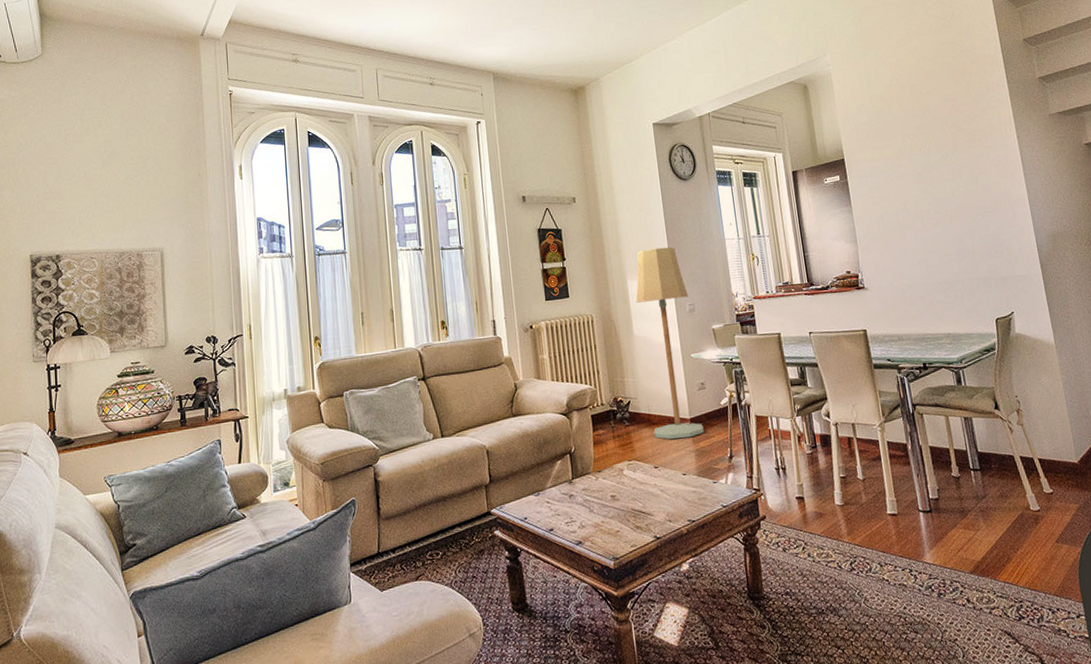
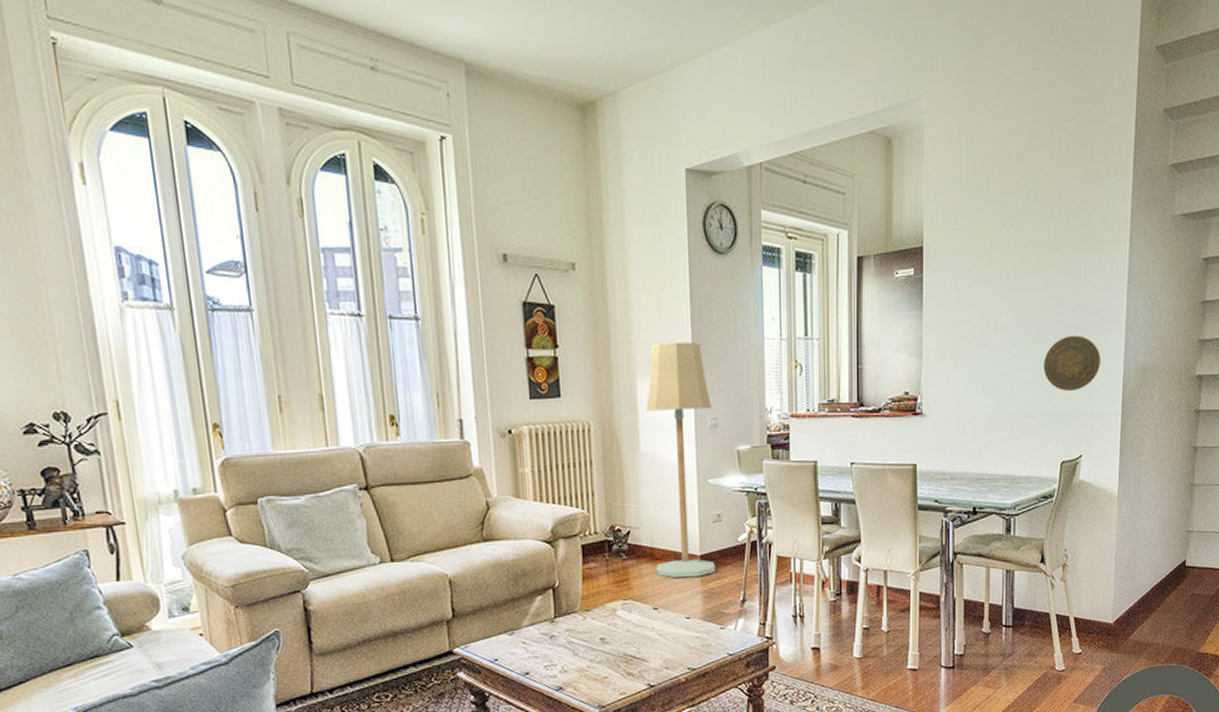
decorative plate: none [962,213,1014,260] -> present [1043,335,1101,391]

